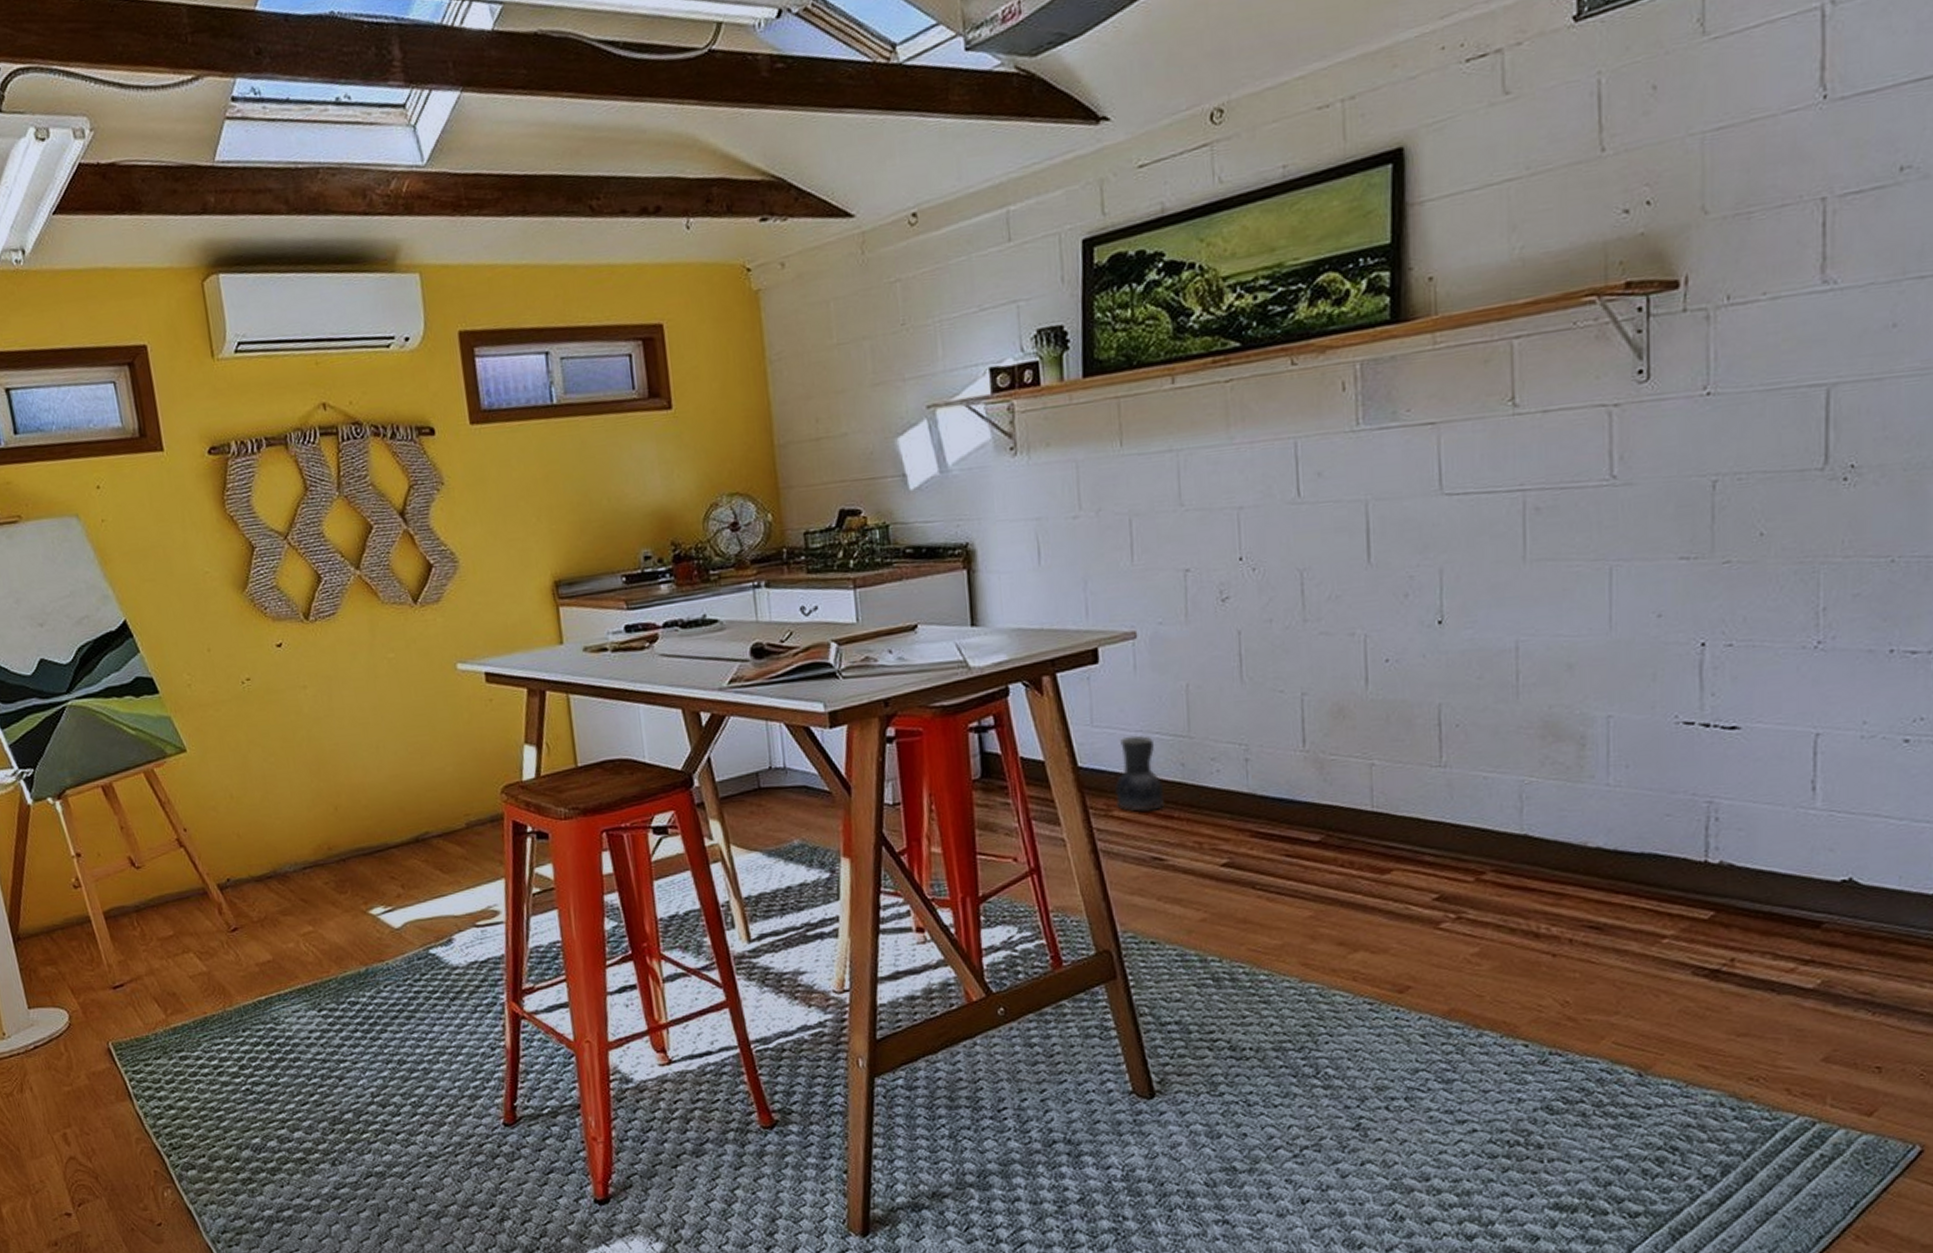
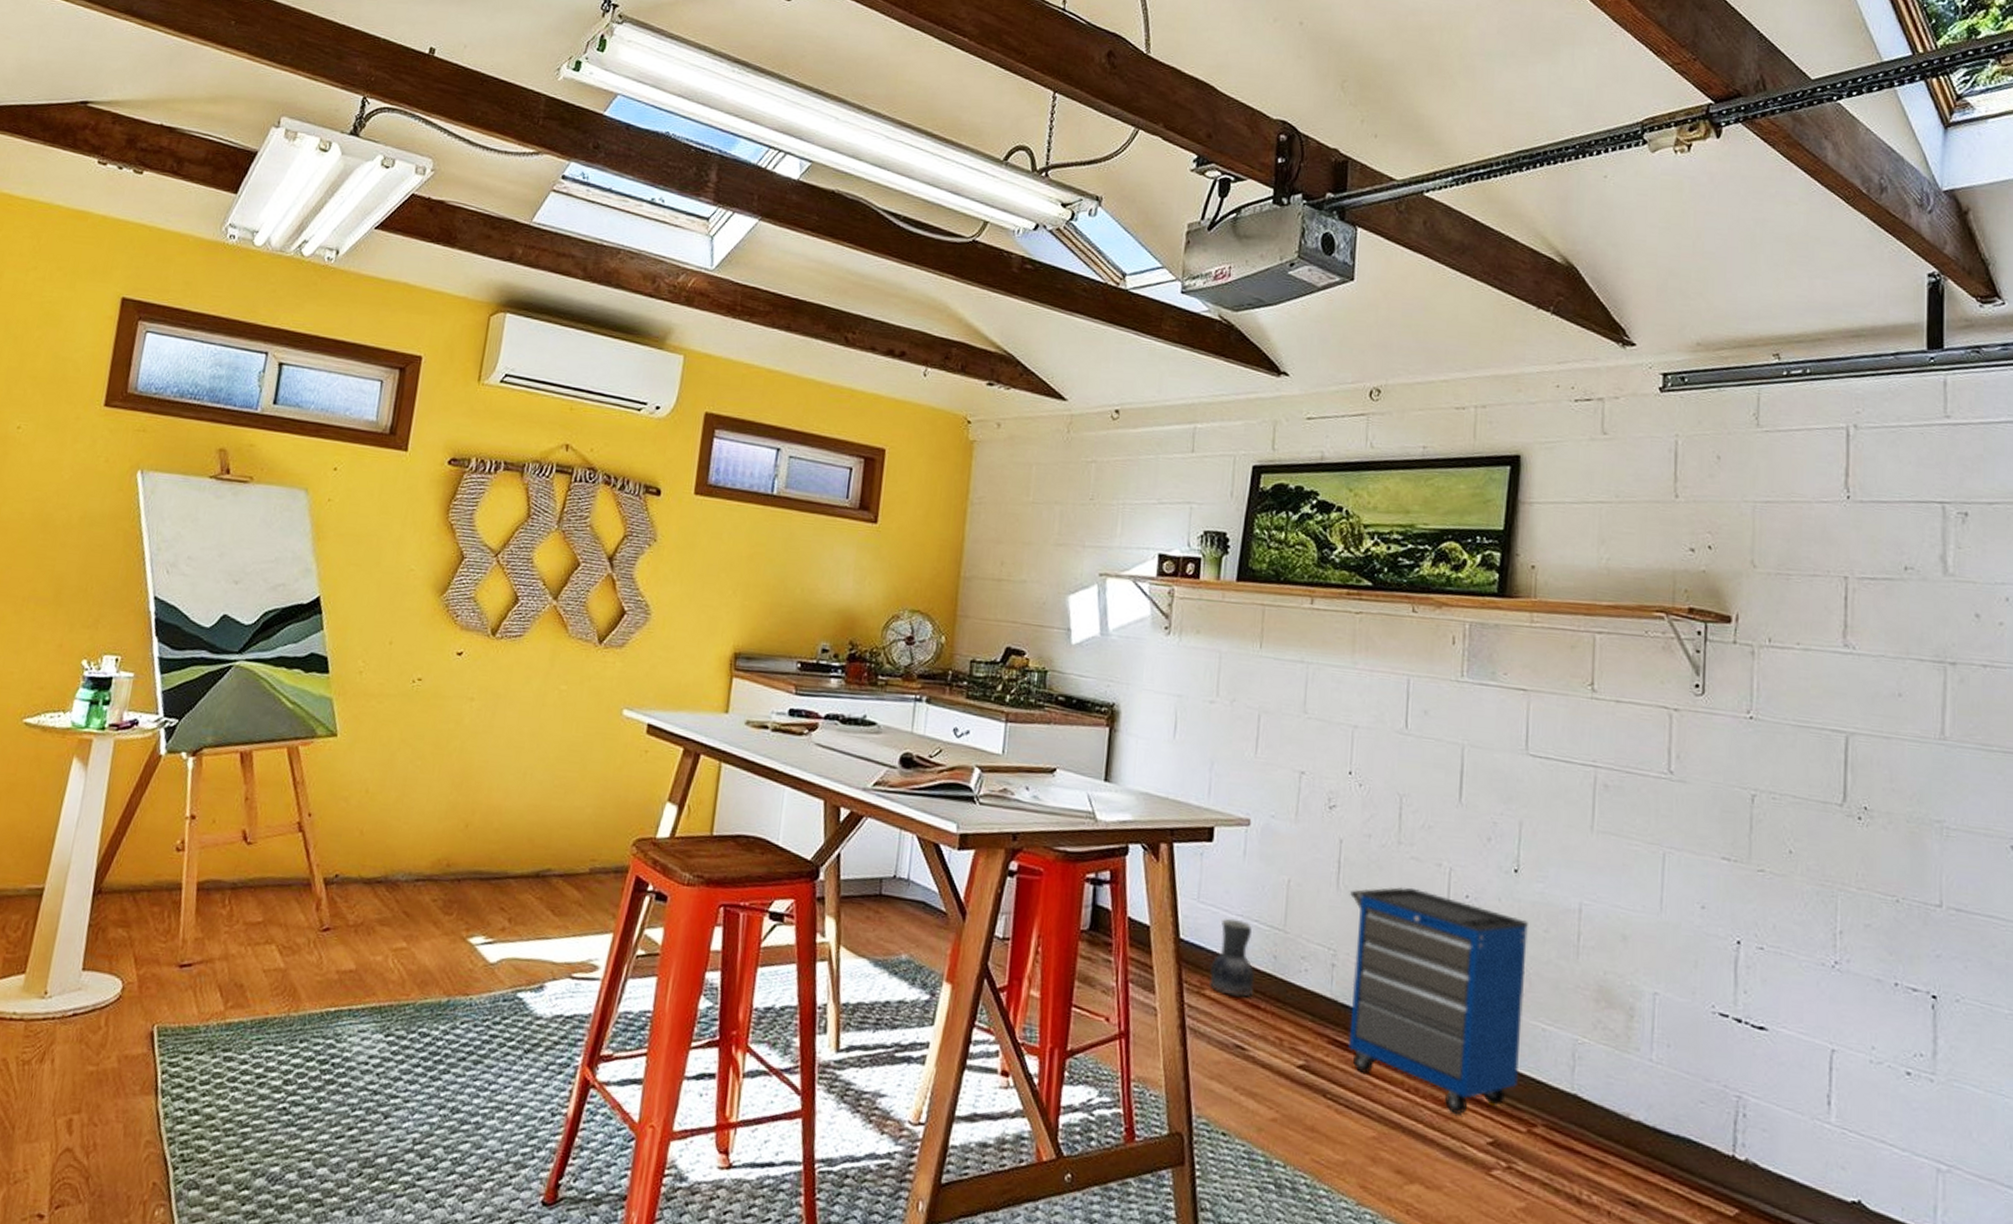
cabinet: none [1255,664,1462,879] -> present [1348,887,1528,1115]

